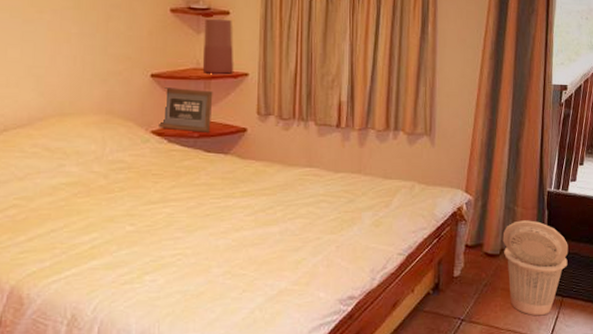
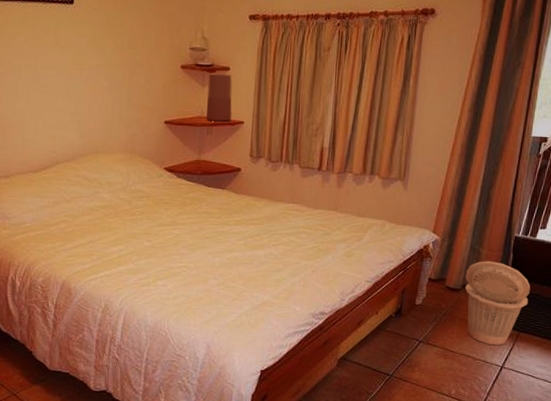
picture frame: present [159,87,213,133] -> none [170,132,214,171]

